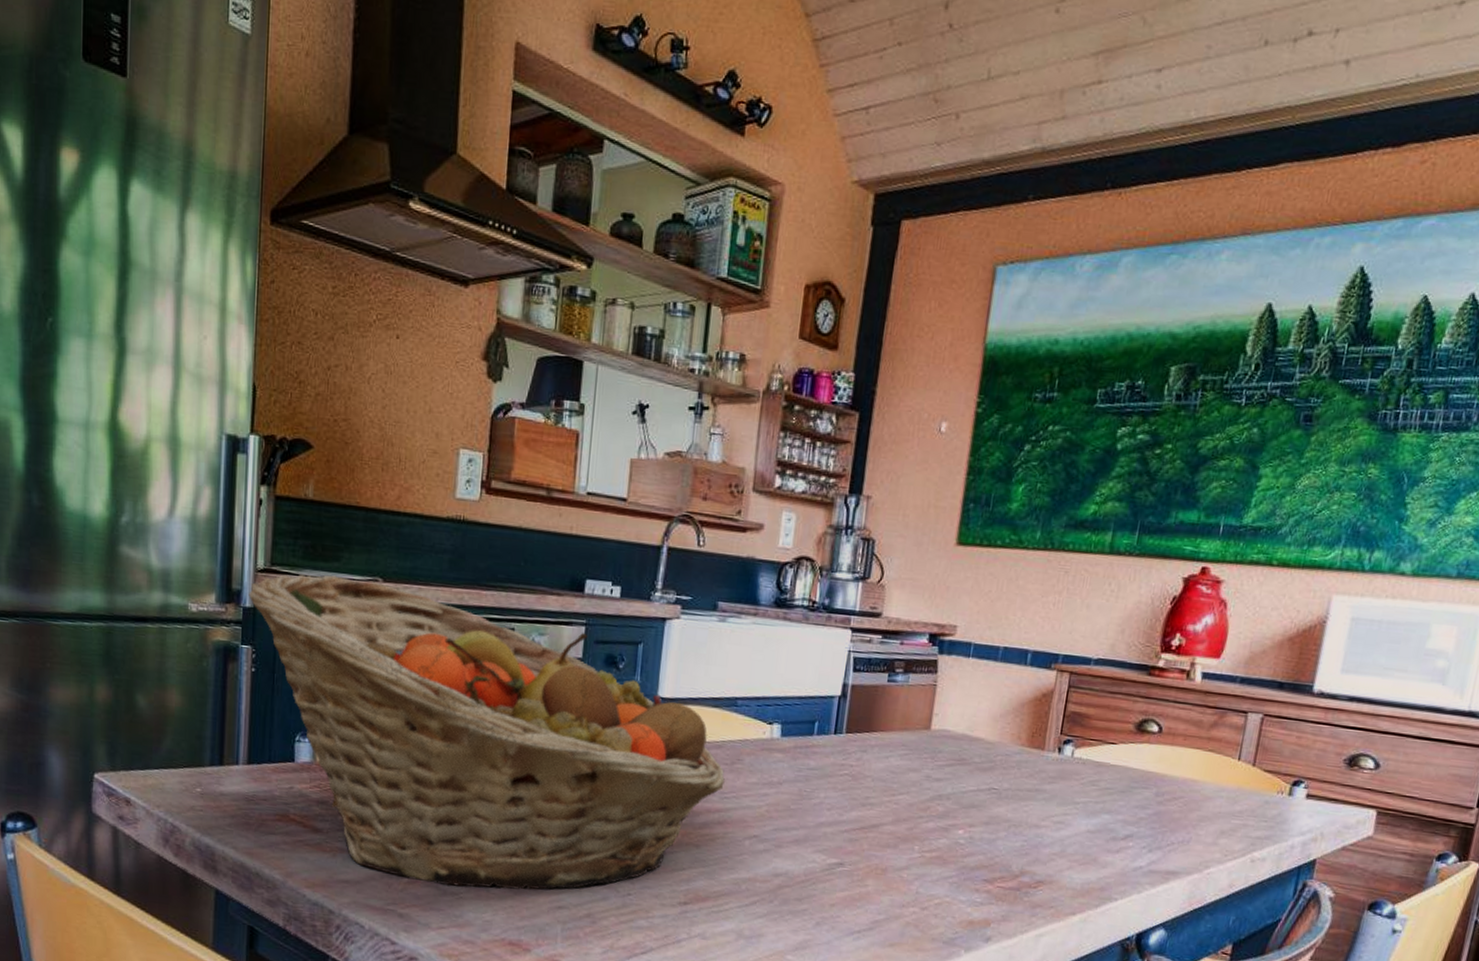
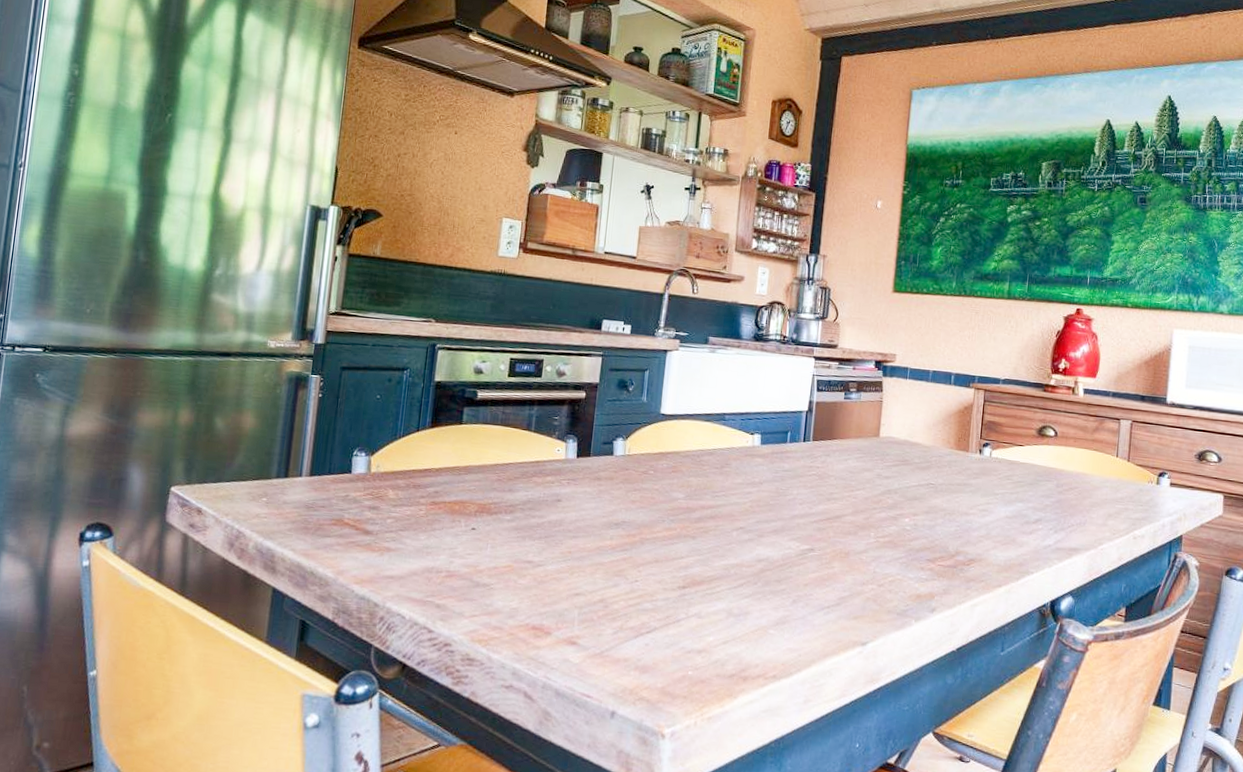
fruit basket: present [248,574,725,890] -> none [320,316,716,580]

